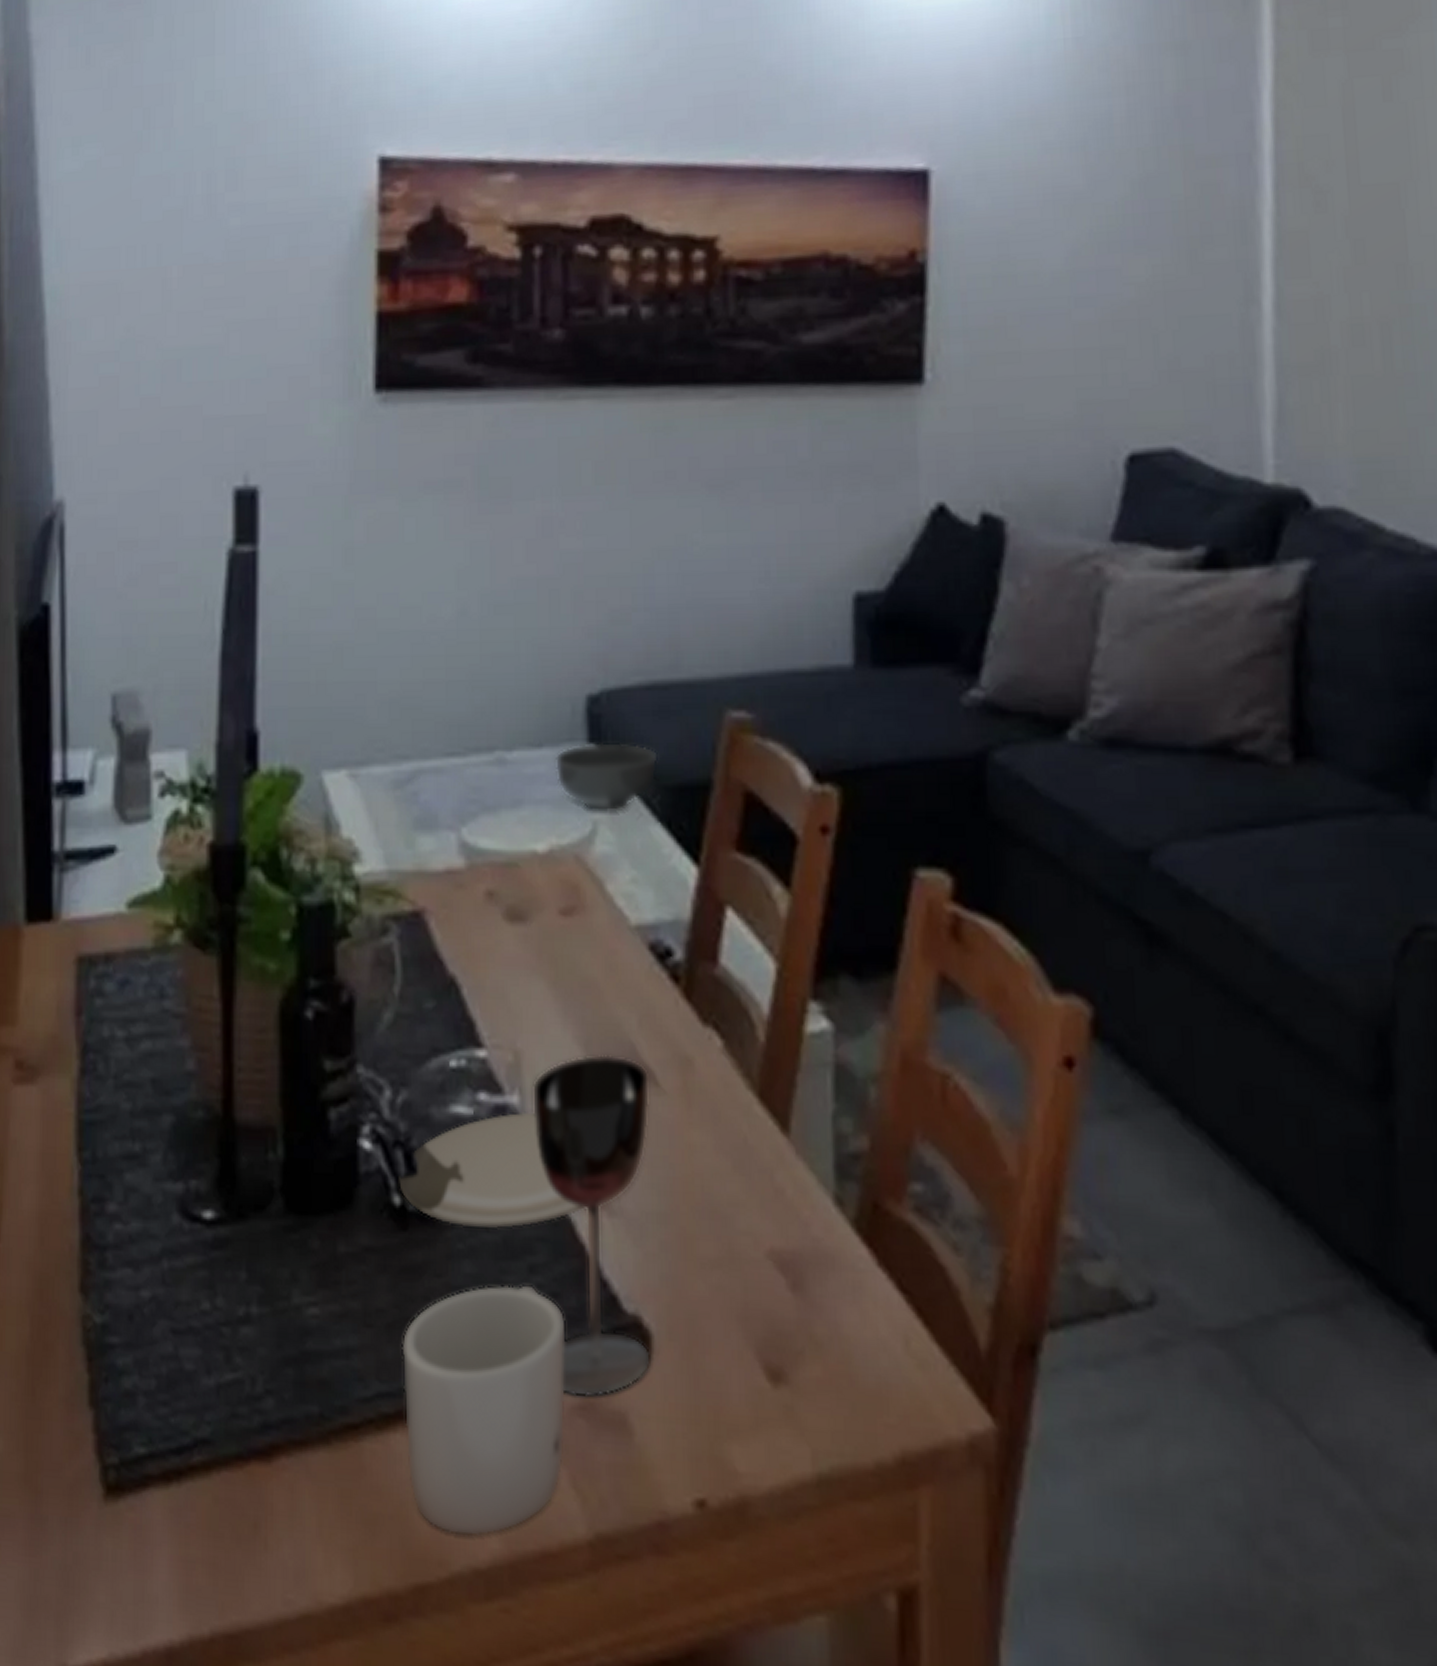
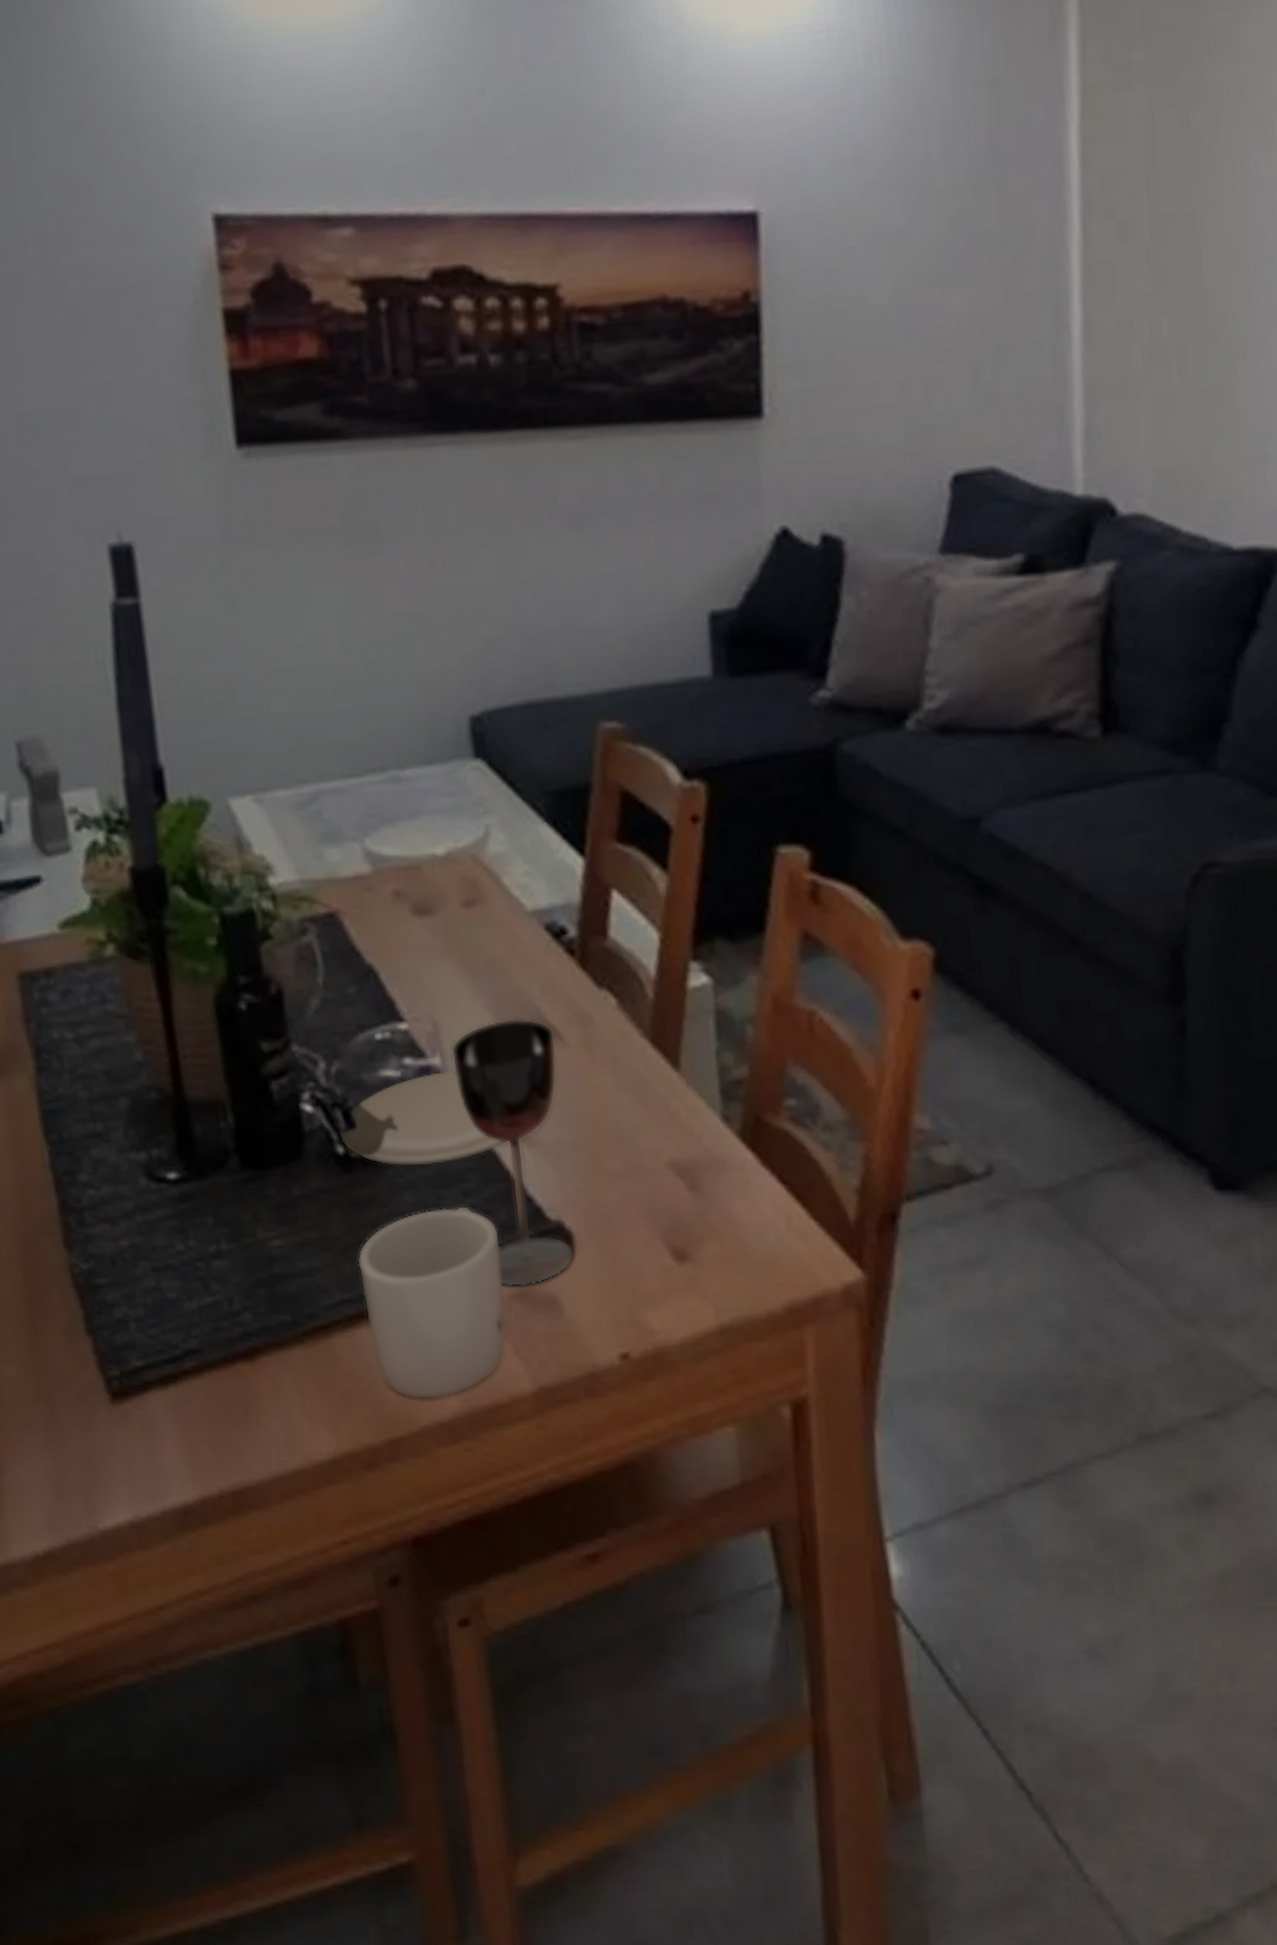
bowl: present [554,741,658,812] -> none [444,755,541,817]

